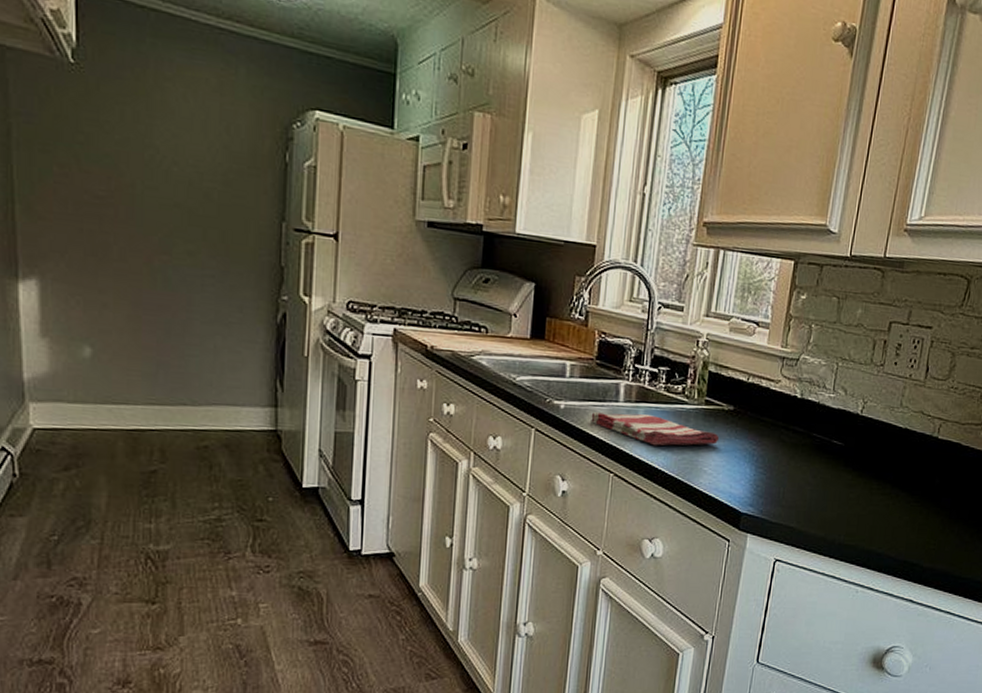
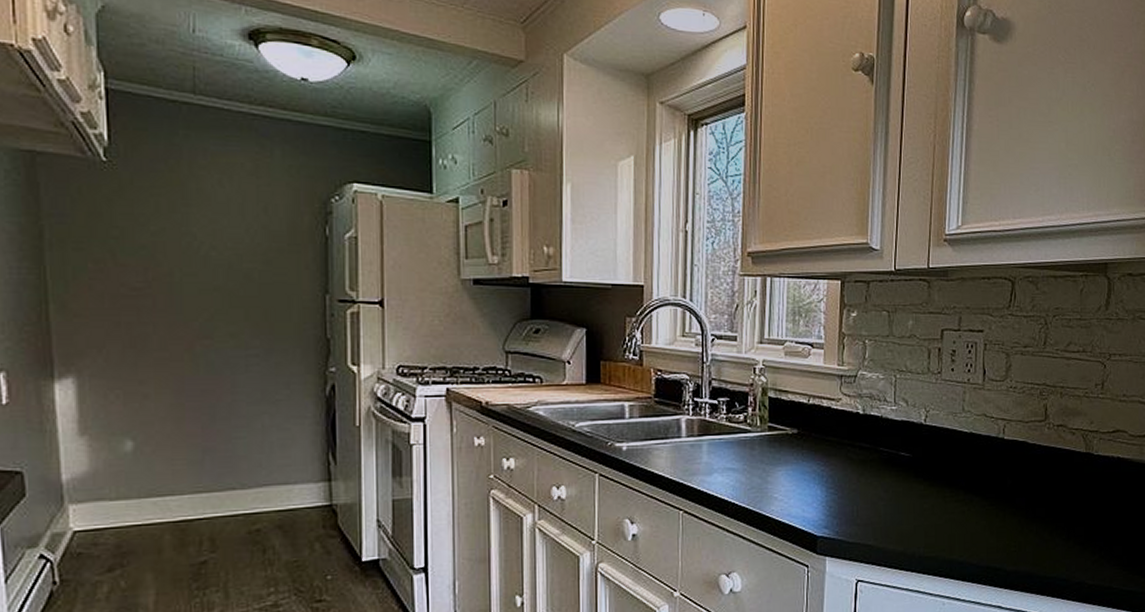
dish towel: present [591,412,720,446] -> none [655,447,787,478]

